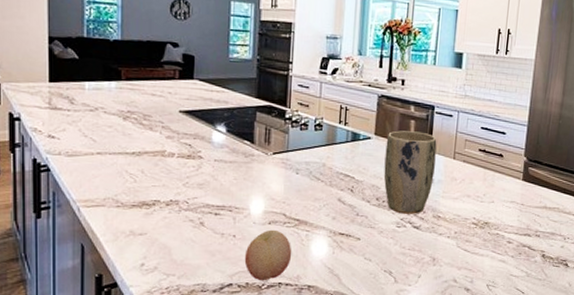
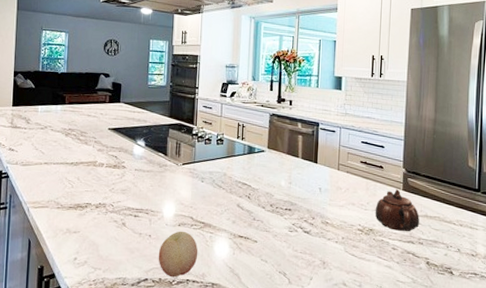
plant pot: present [383,130,437,214] -> none [276,144,322,220]
teapot: none [491,179,538,224] -> present [375,189,419,231]

